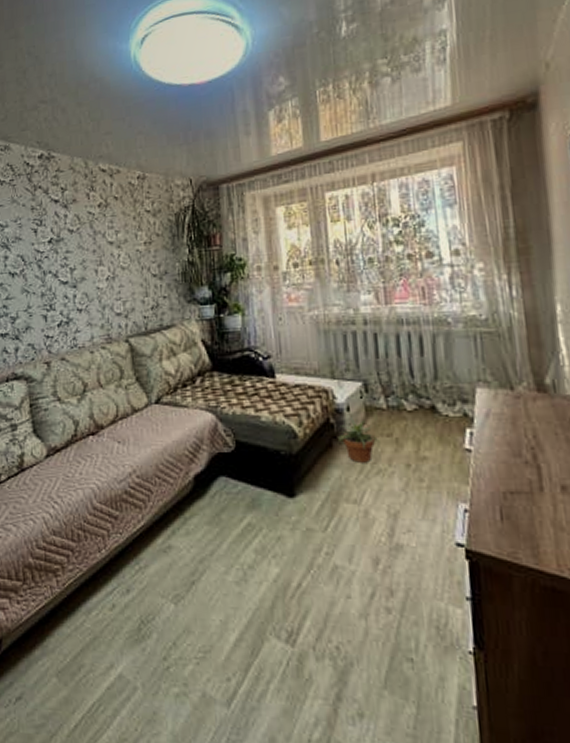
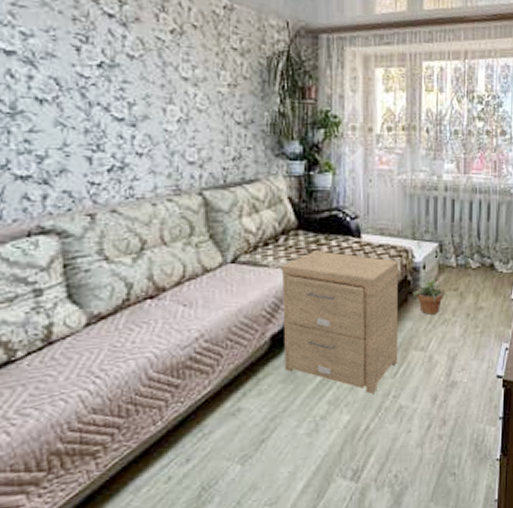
side table: none [199,391,328,547] -> present [281,250,399,394]

